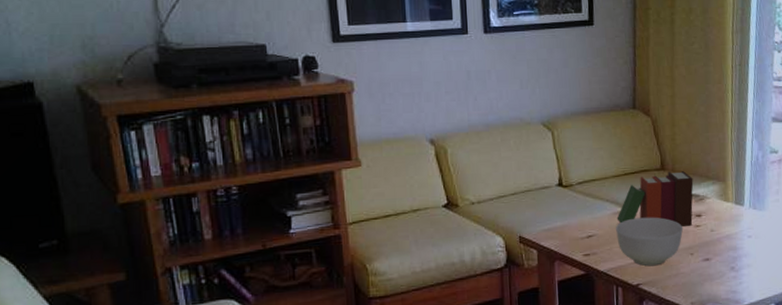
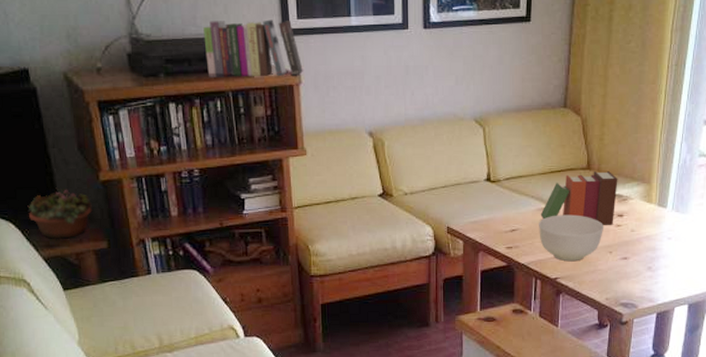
succulent planter: none [26,214,107,274] -> present [27,188,92,239]
books: none [243,26,356,87] -> present [203,19,303,77]

